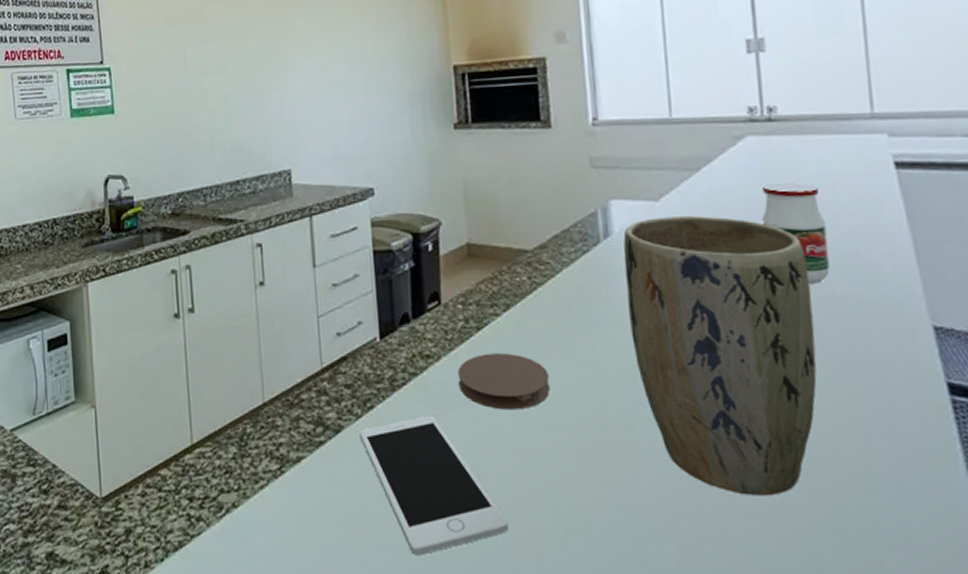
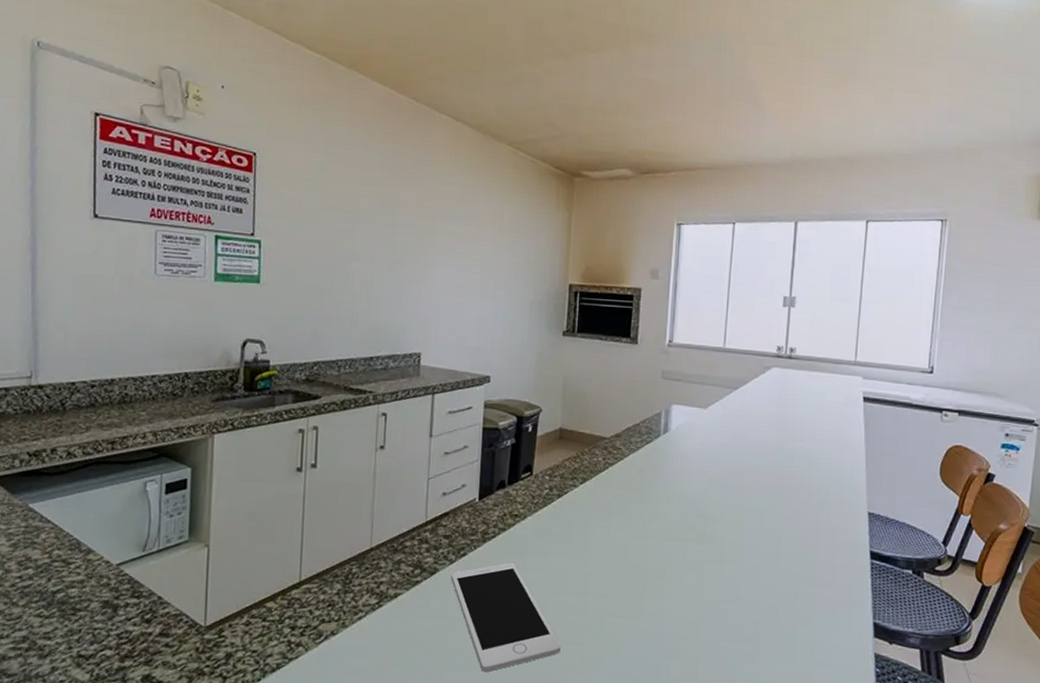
coaster: present [458,353,551,410] -> none [538,515,609,560]
plant pot: present [623,216,817,496] -> none [672,421,798,627]
jar: present [761,182,830,284] -> none [773,403,814,478]

